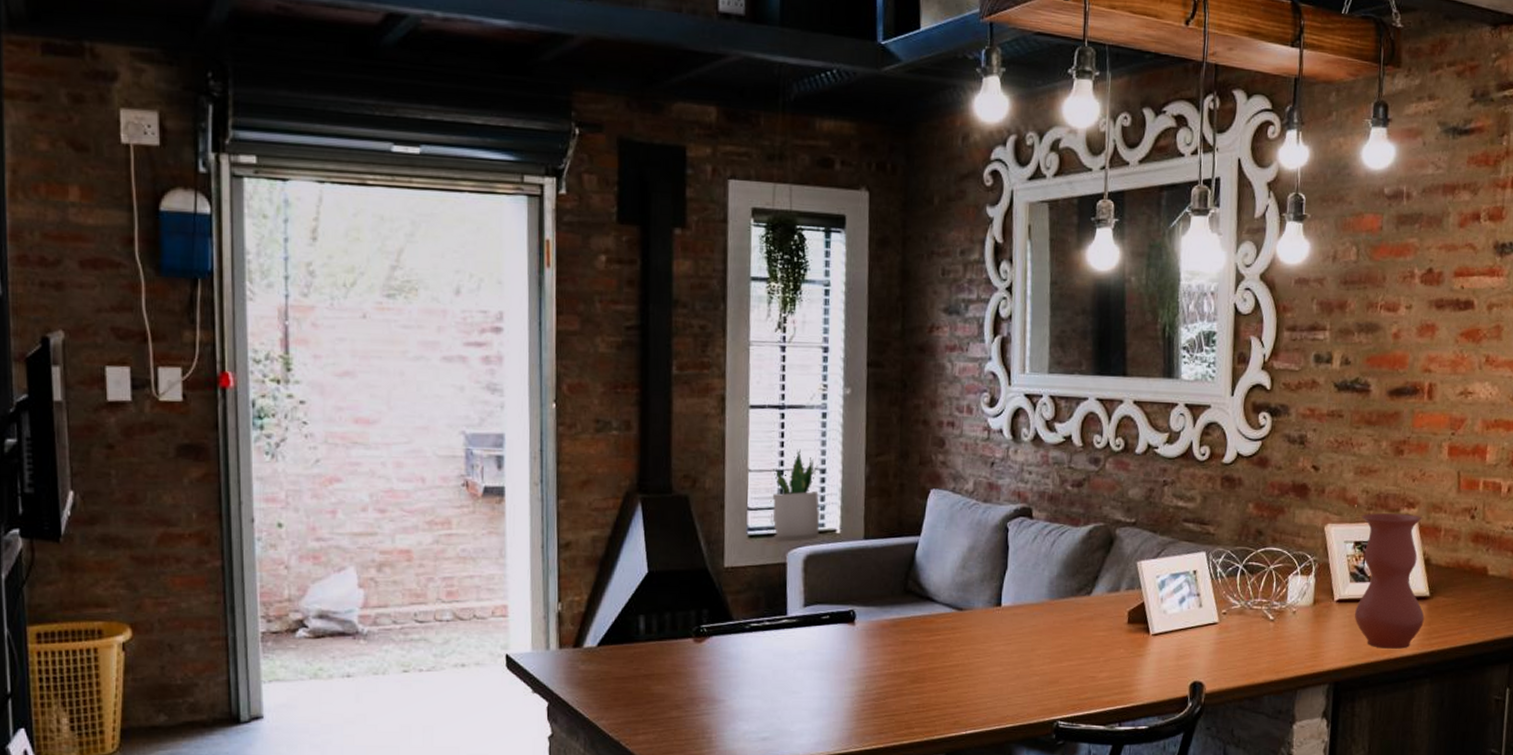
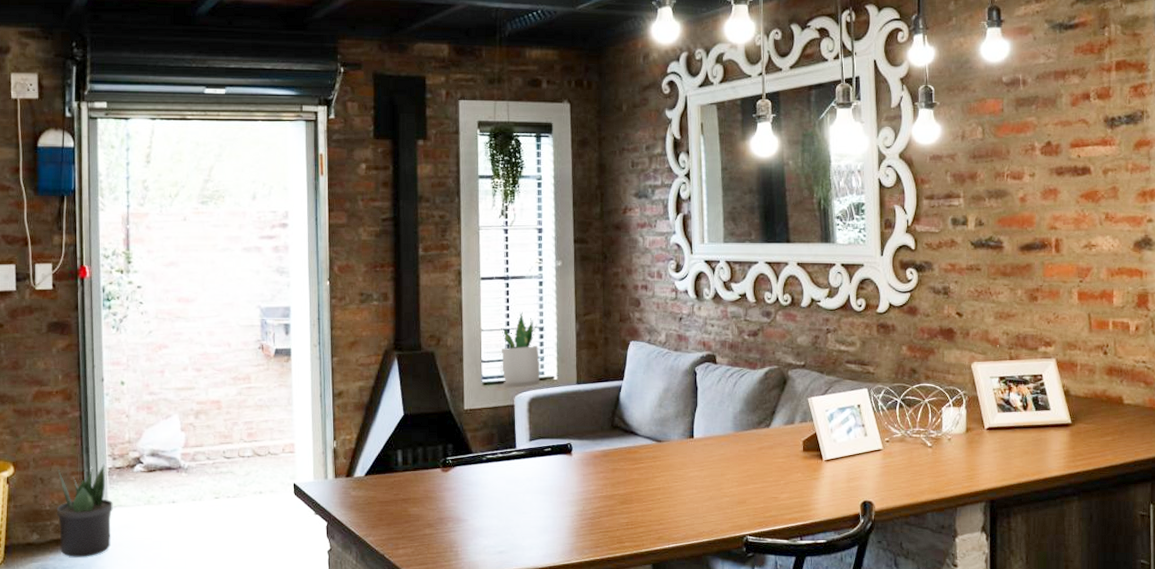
planter: none [191,628,268,744] -> present [56,464,113,557]
vase: present [1354,513,1425,649] -> none [1003,352,1068,470]

